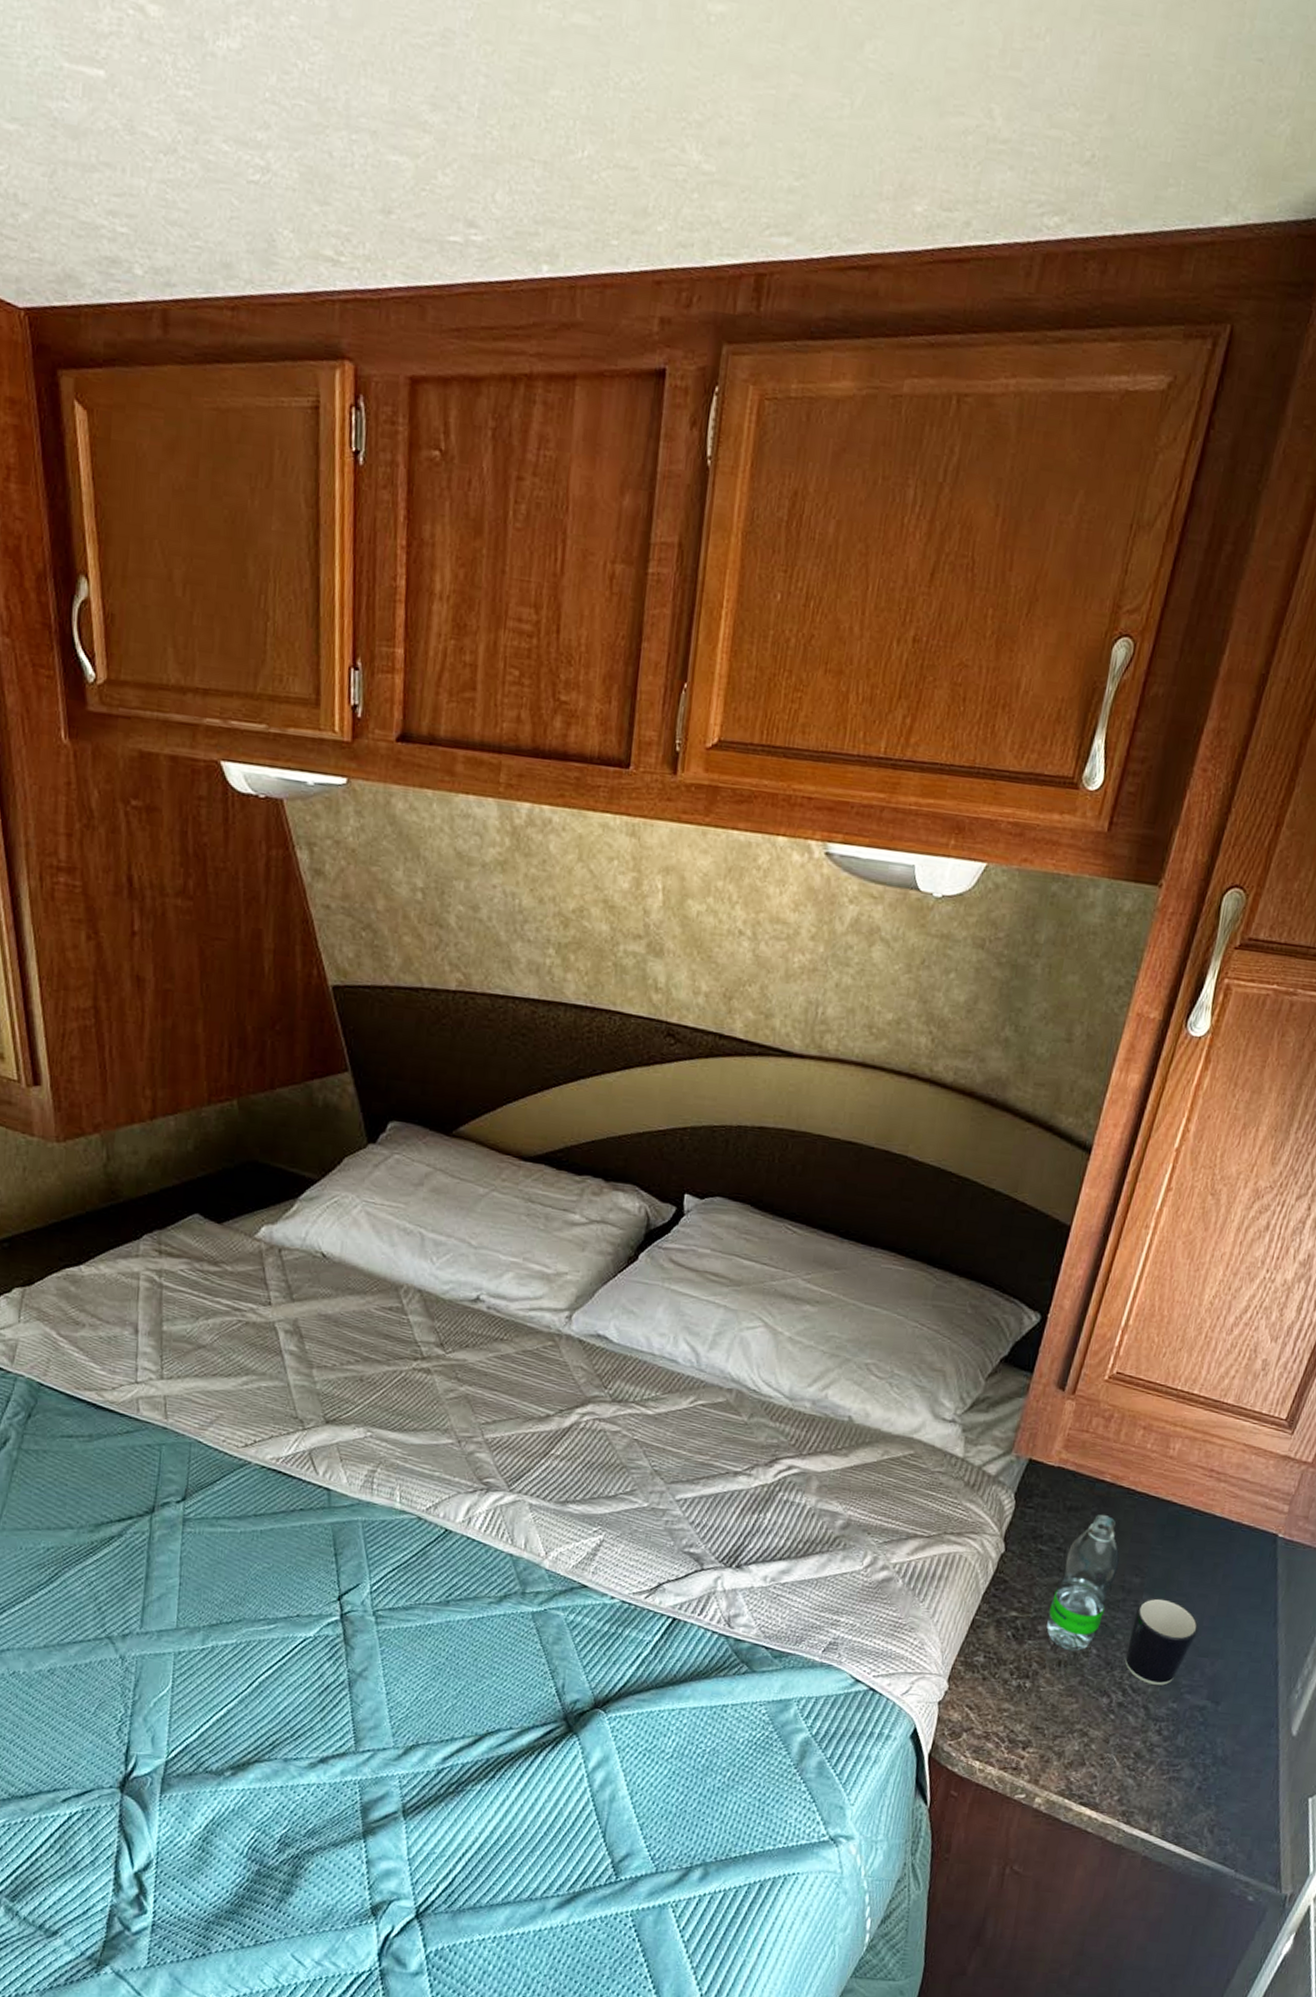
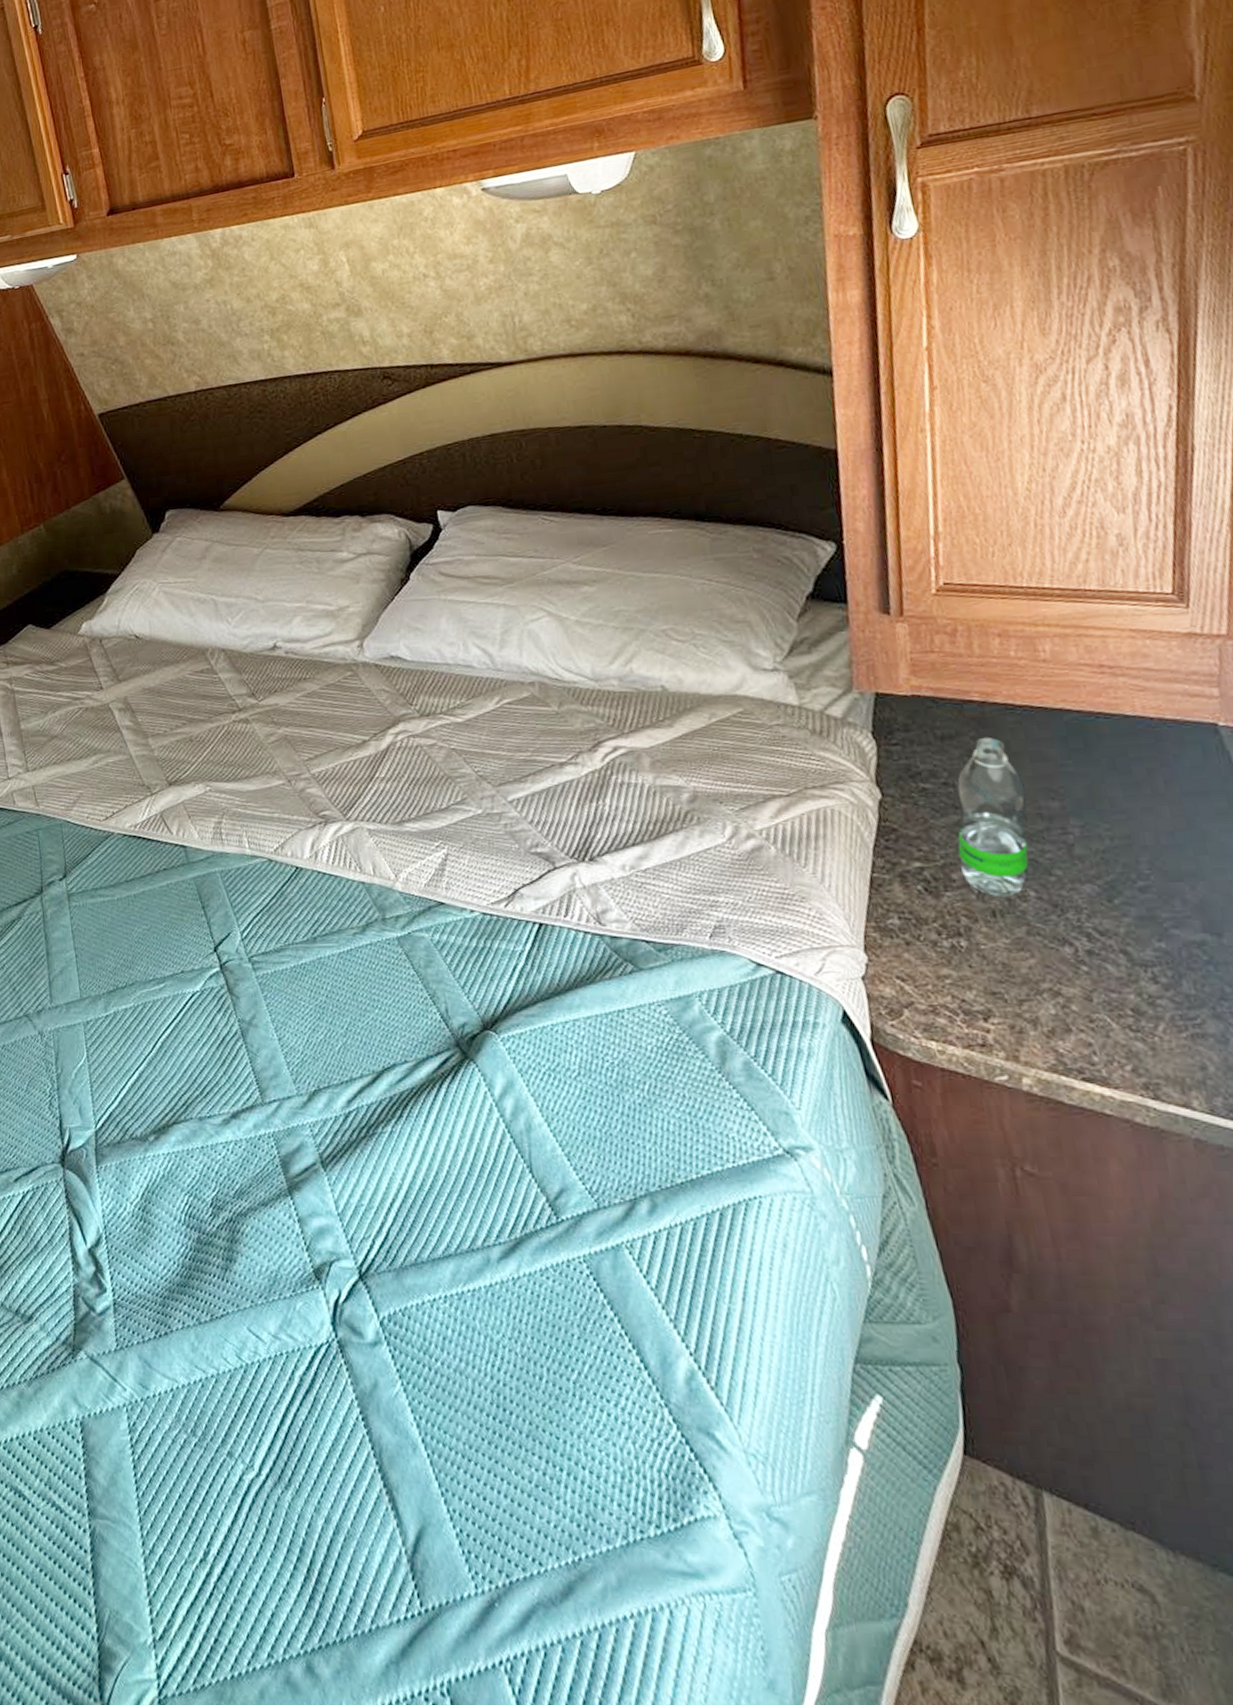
mug: present [1125,1597,1199,1686] -> none [1067,820,1159,925]

